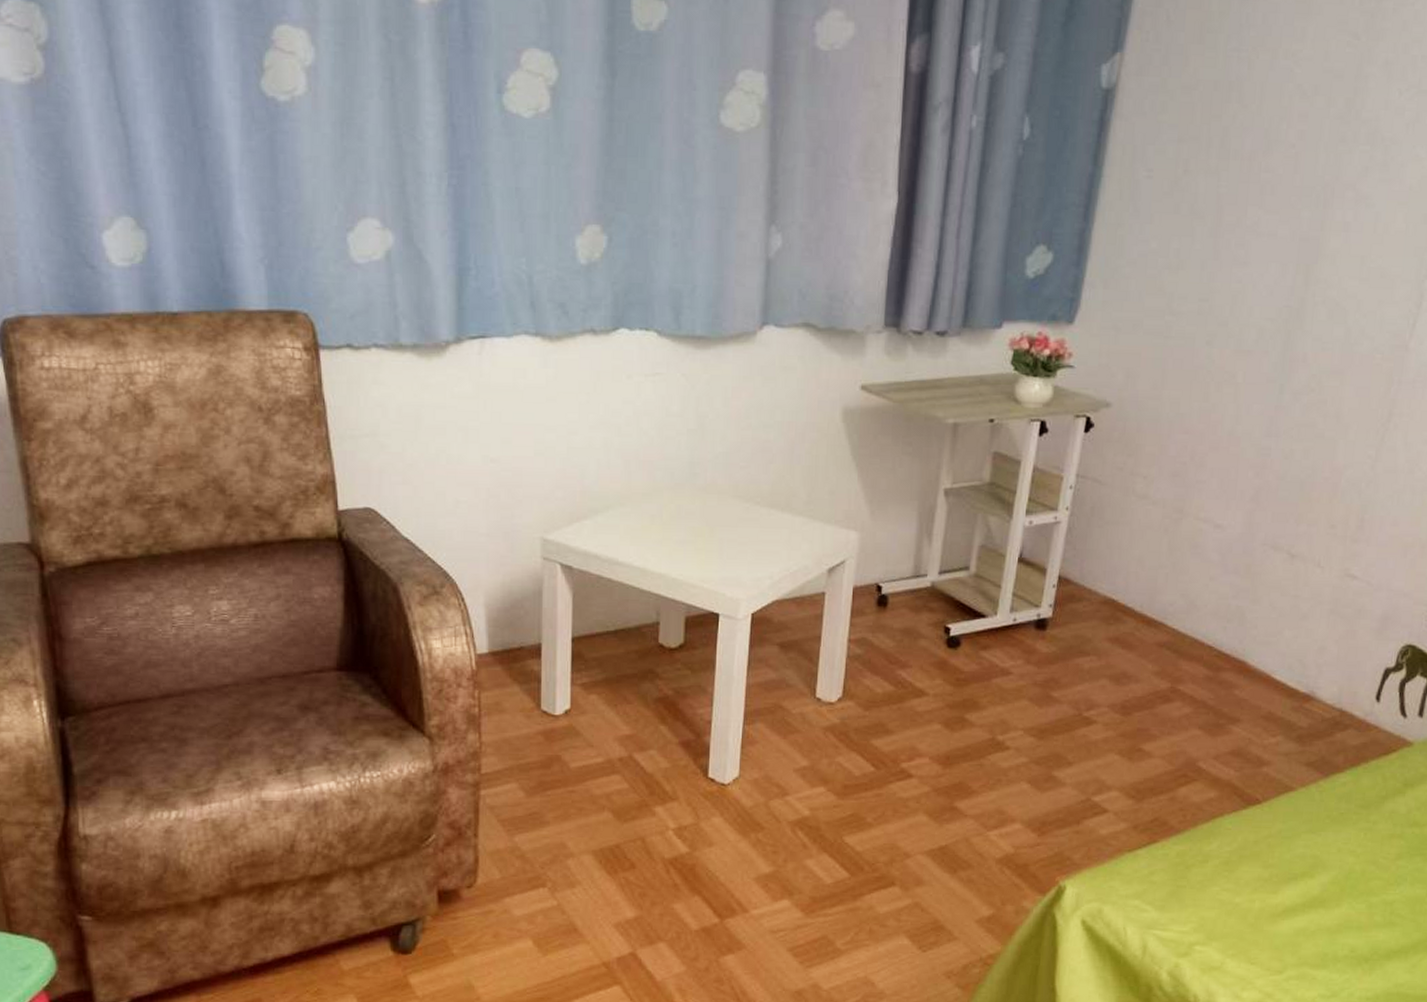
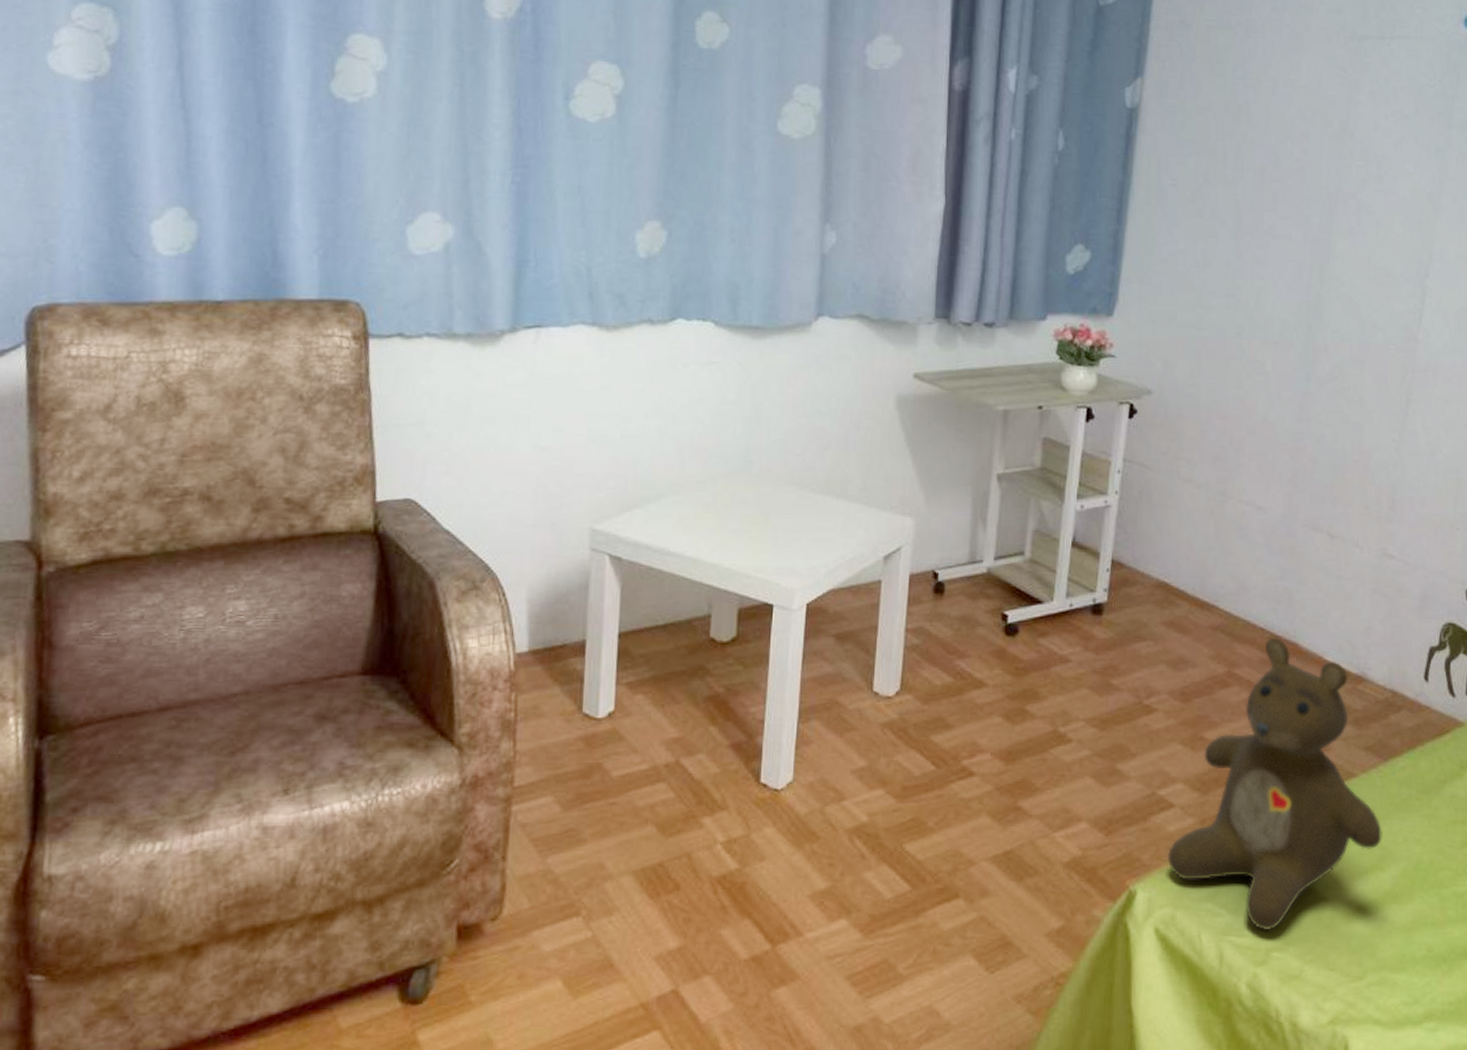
teddy bear: none [1097,655,1316,927] -> present [1167,637,1382,931]

